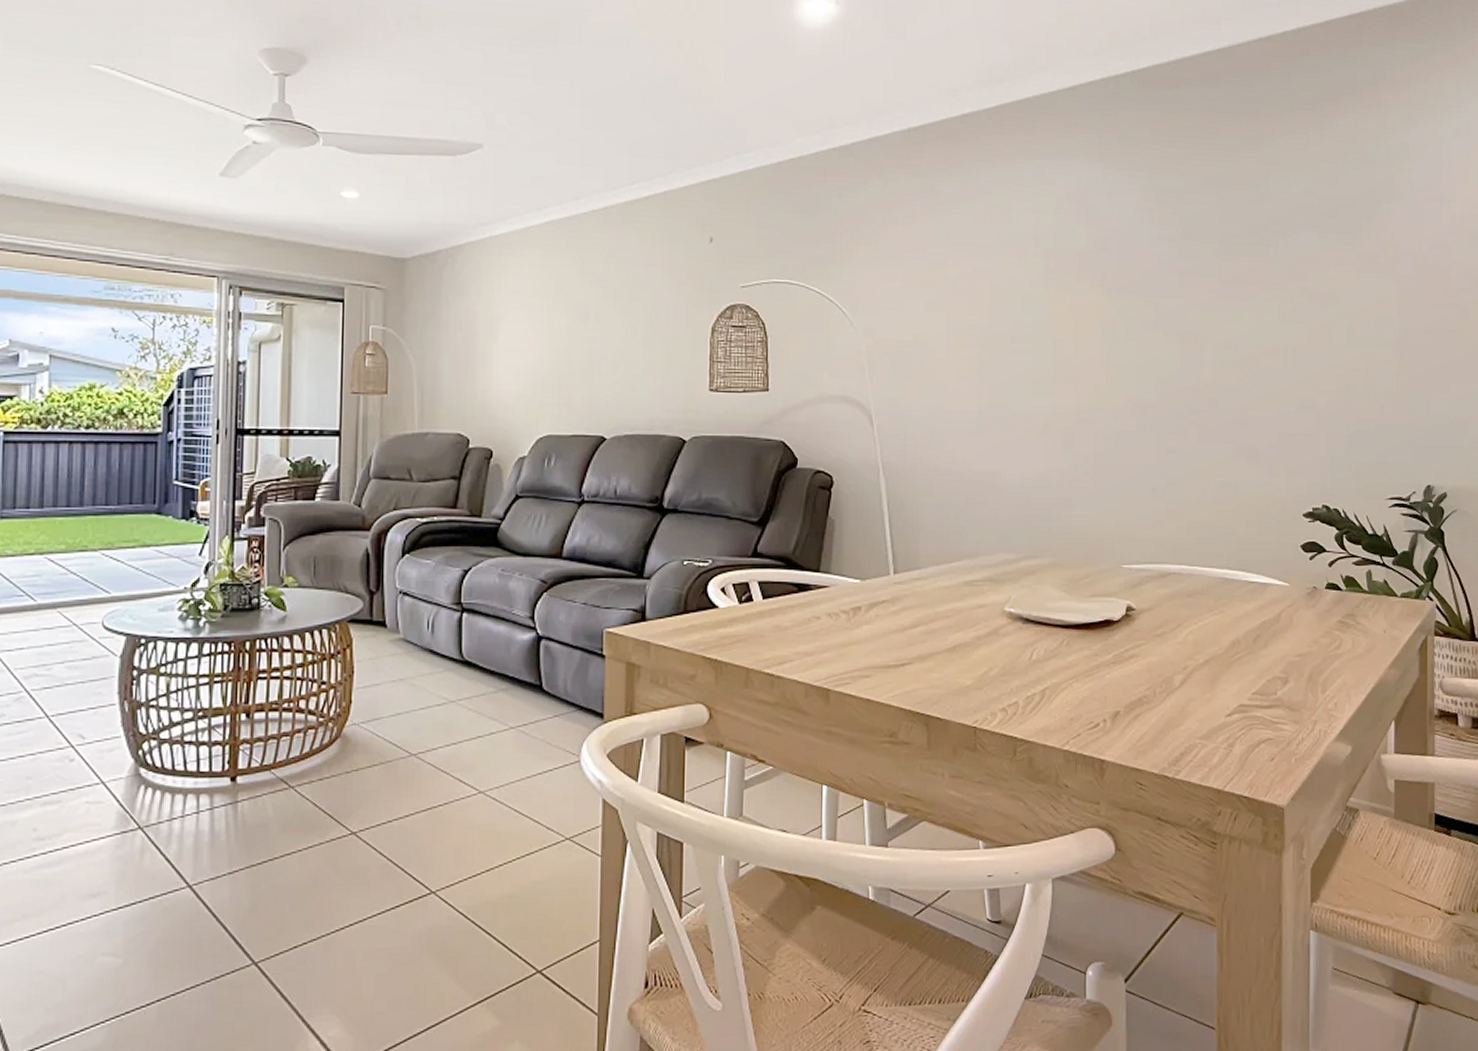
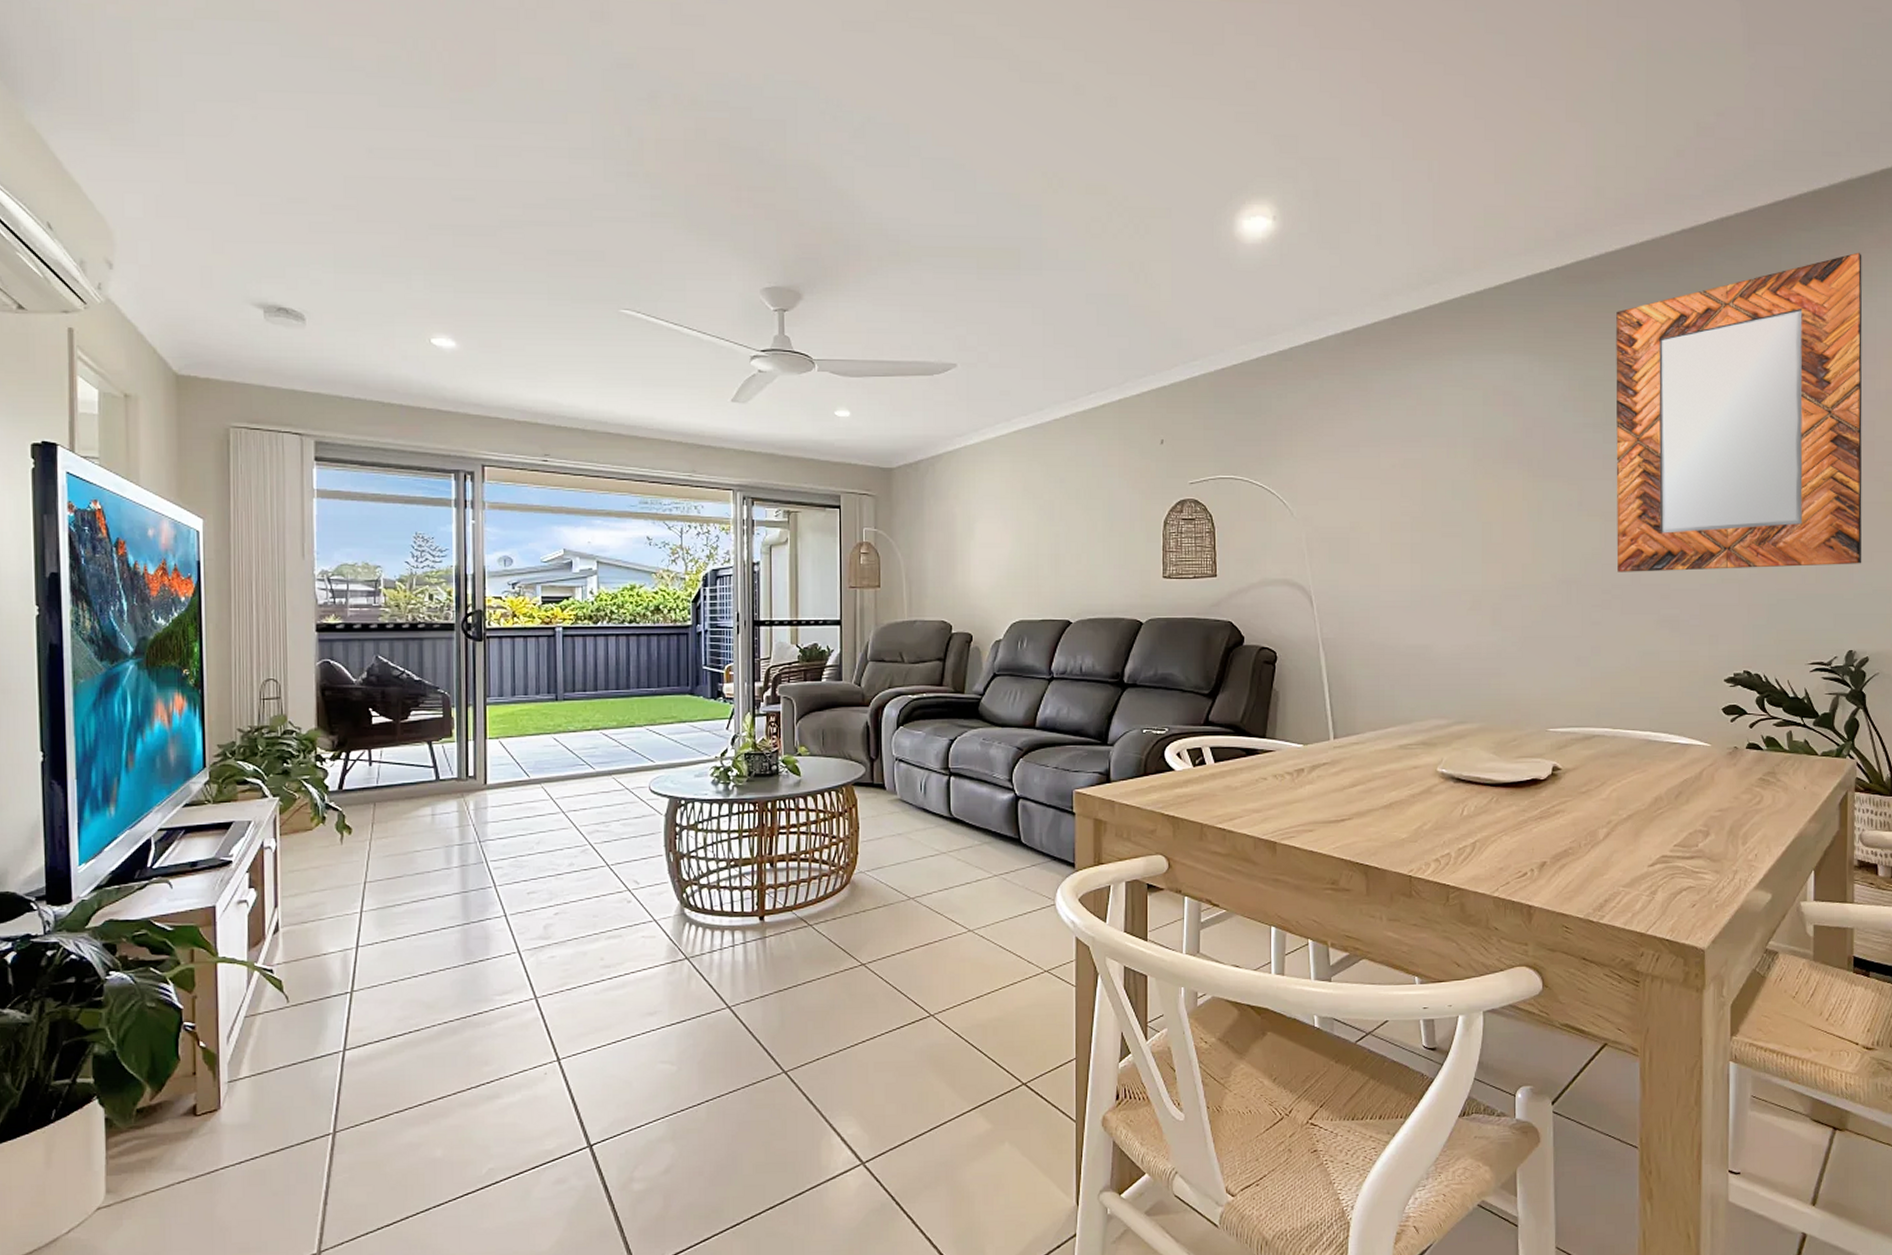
home mirror: none [1192,70,1440,398] -> present [1616,252,1862,572]

